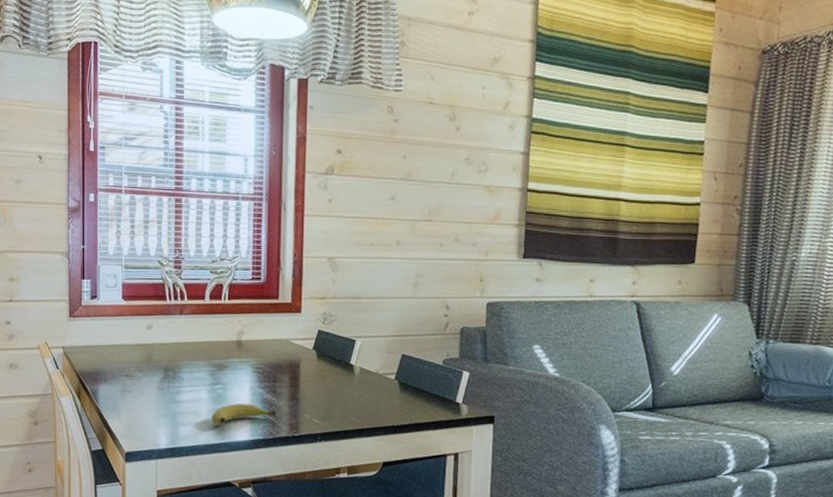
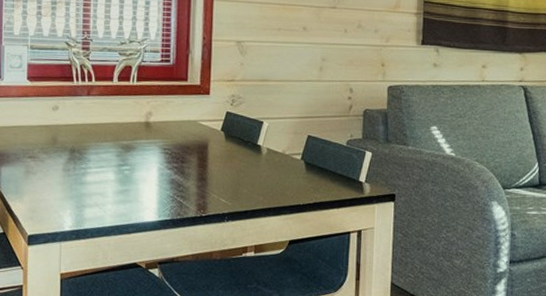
fruit: present [211,403,277,426] -> none [118,184,184,207]

